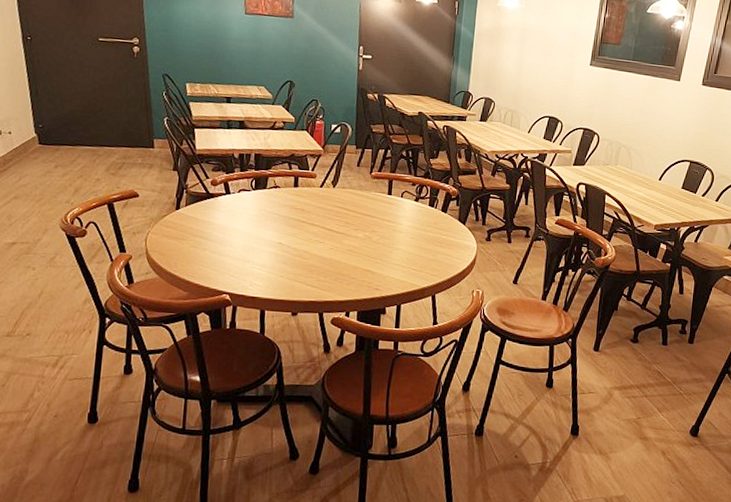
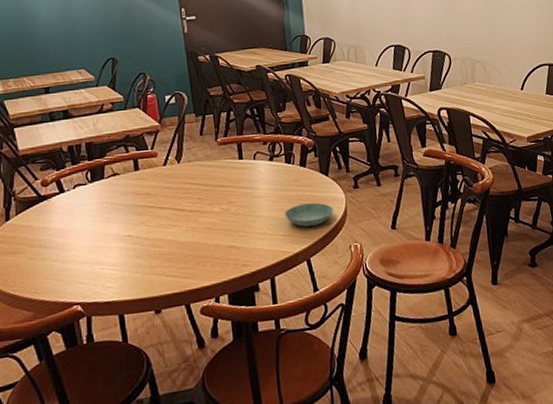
saucer: none [419,245,464,267] -> present [284,202,333,227]

